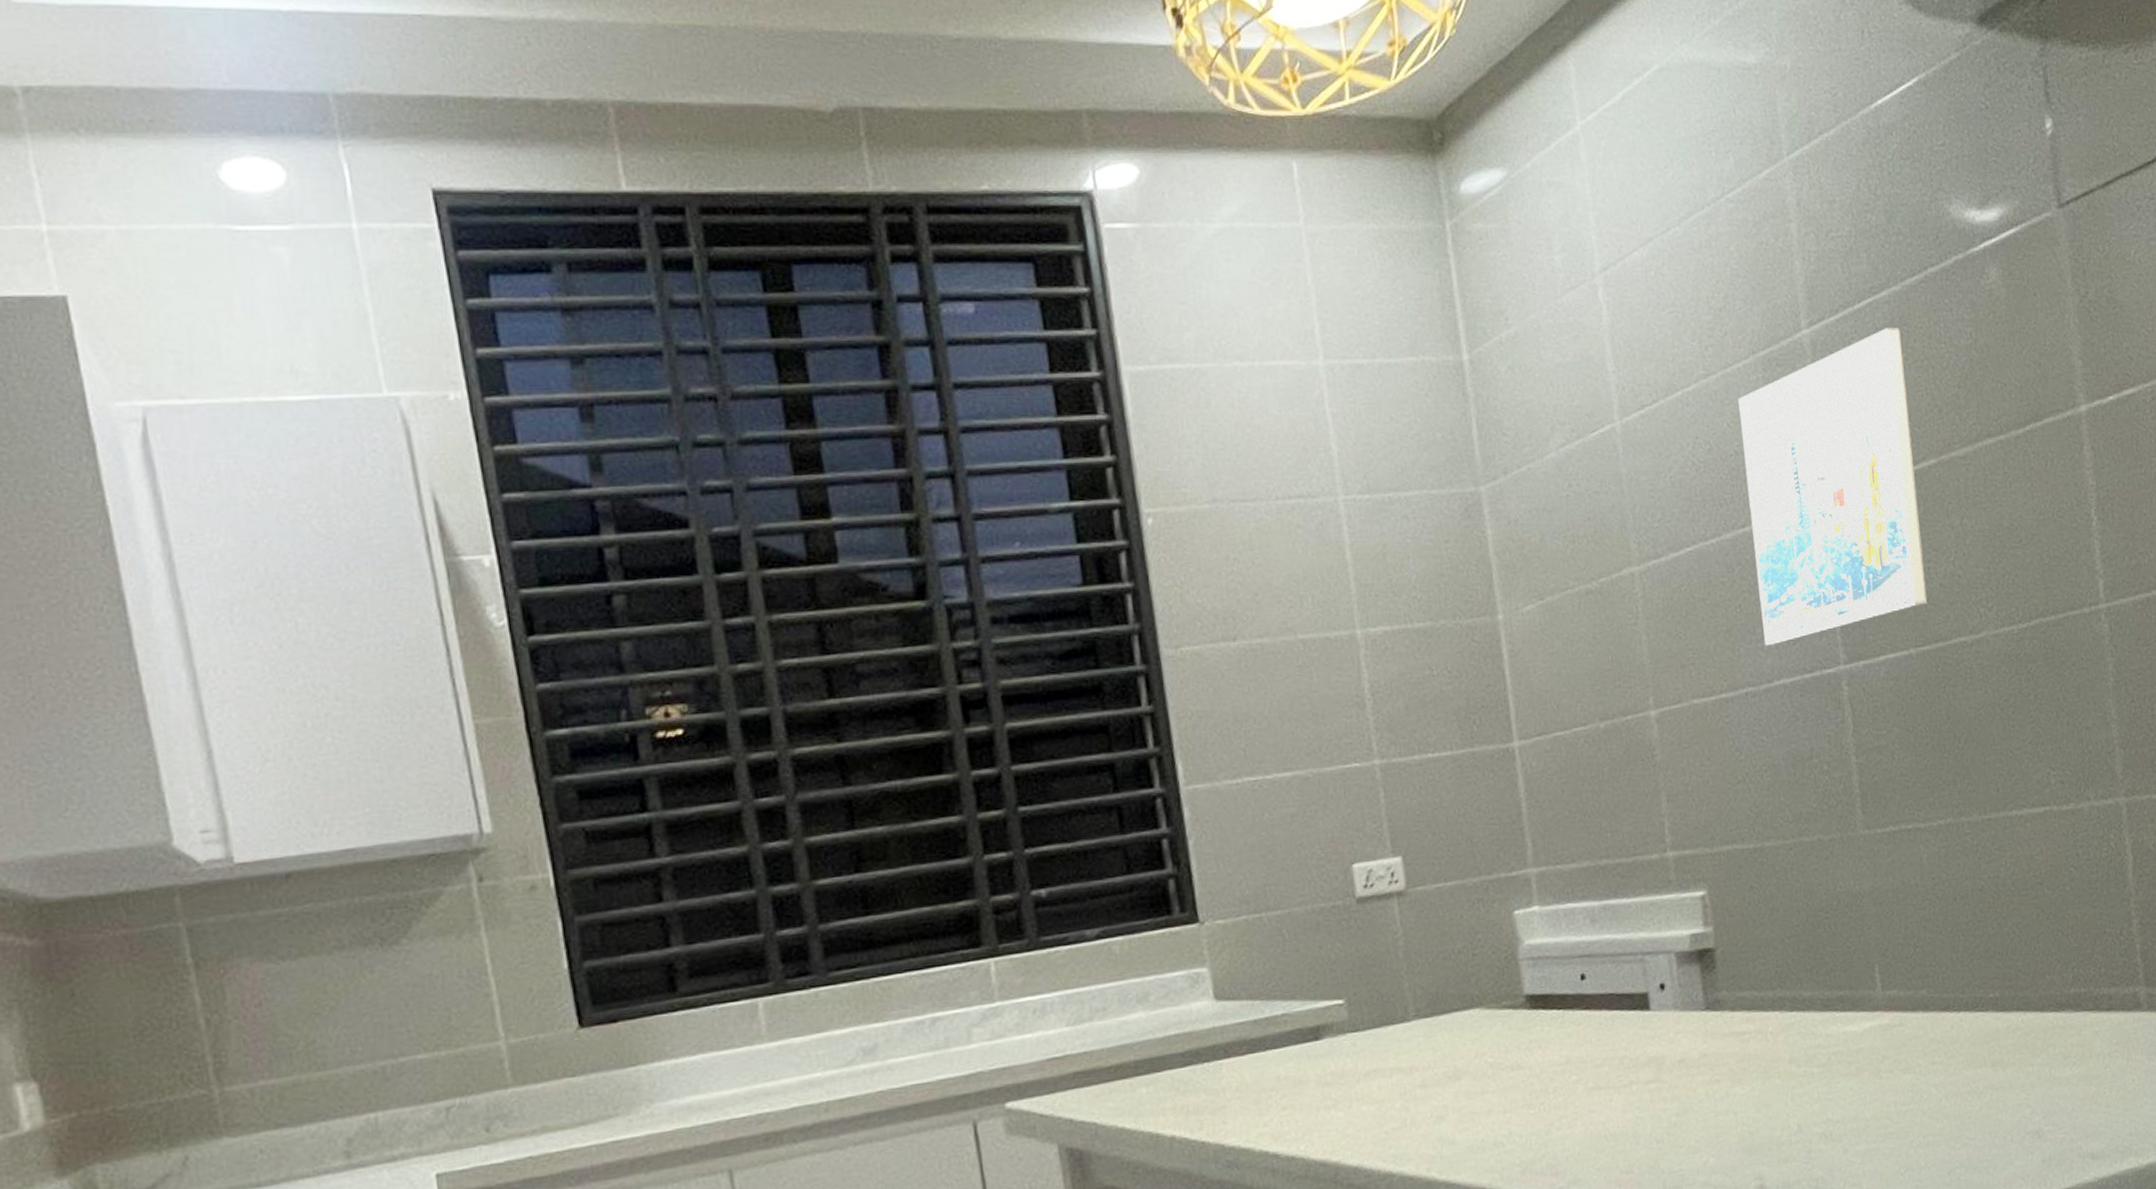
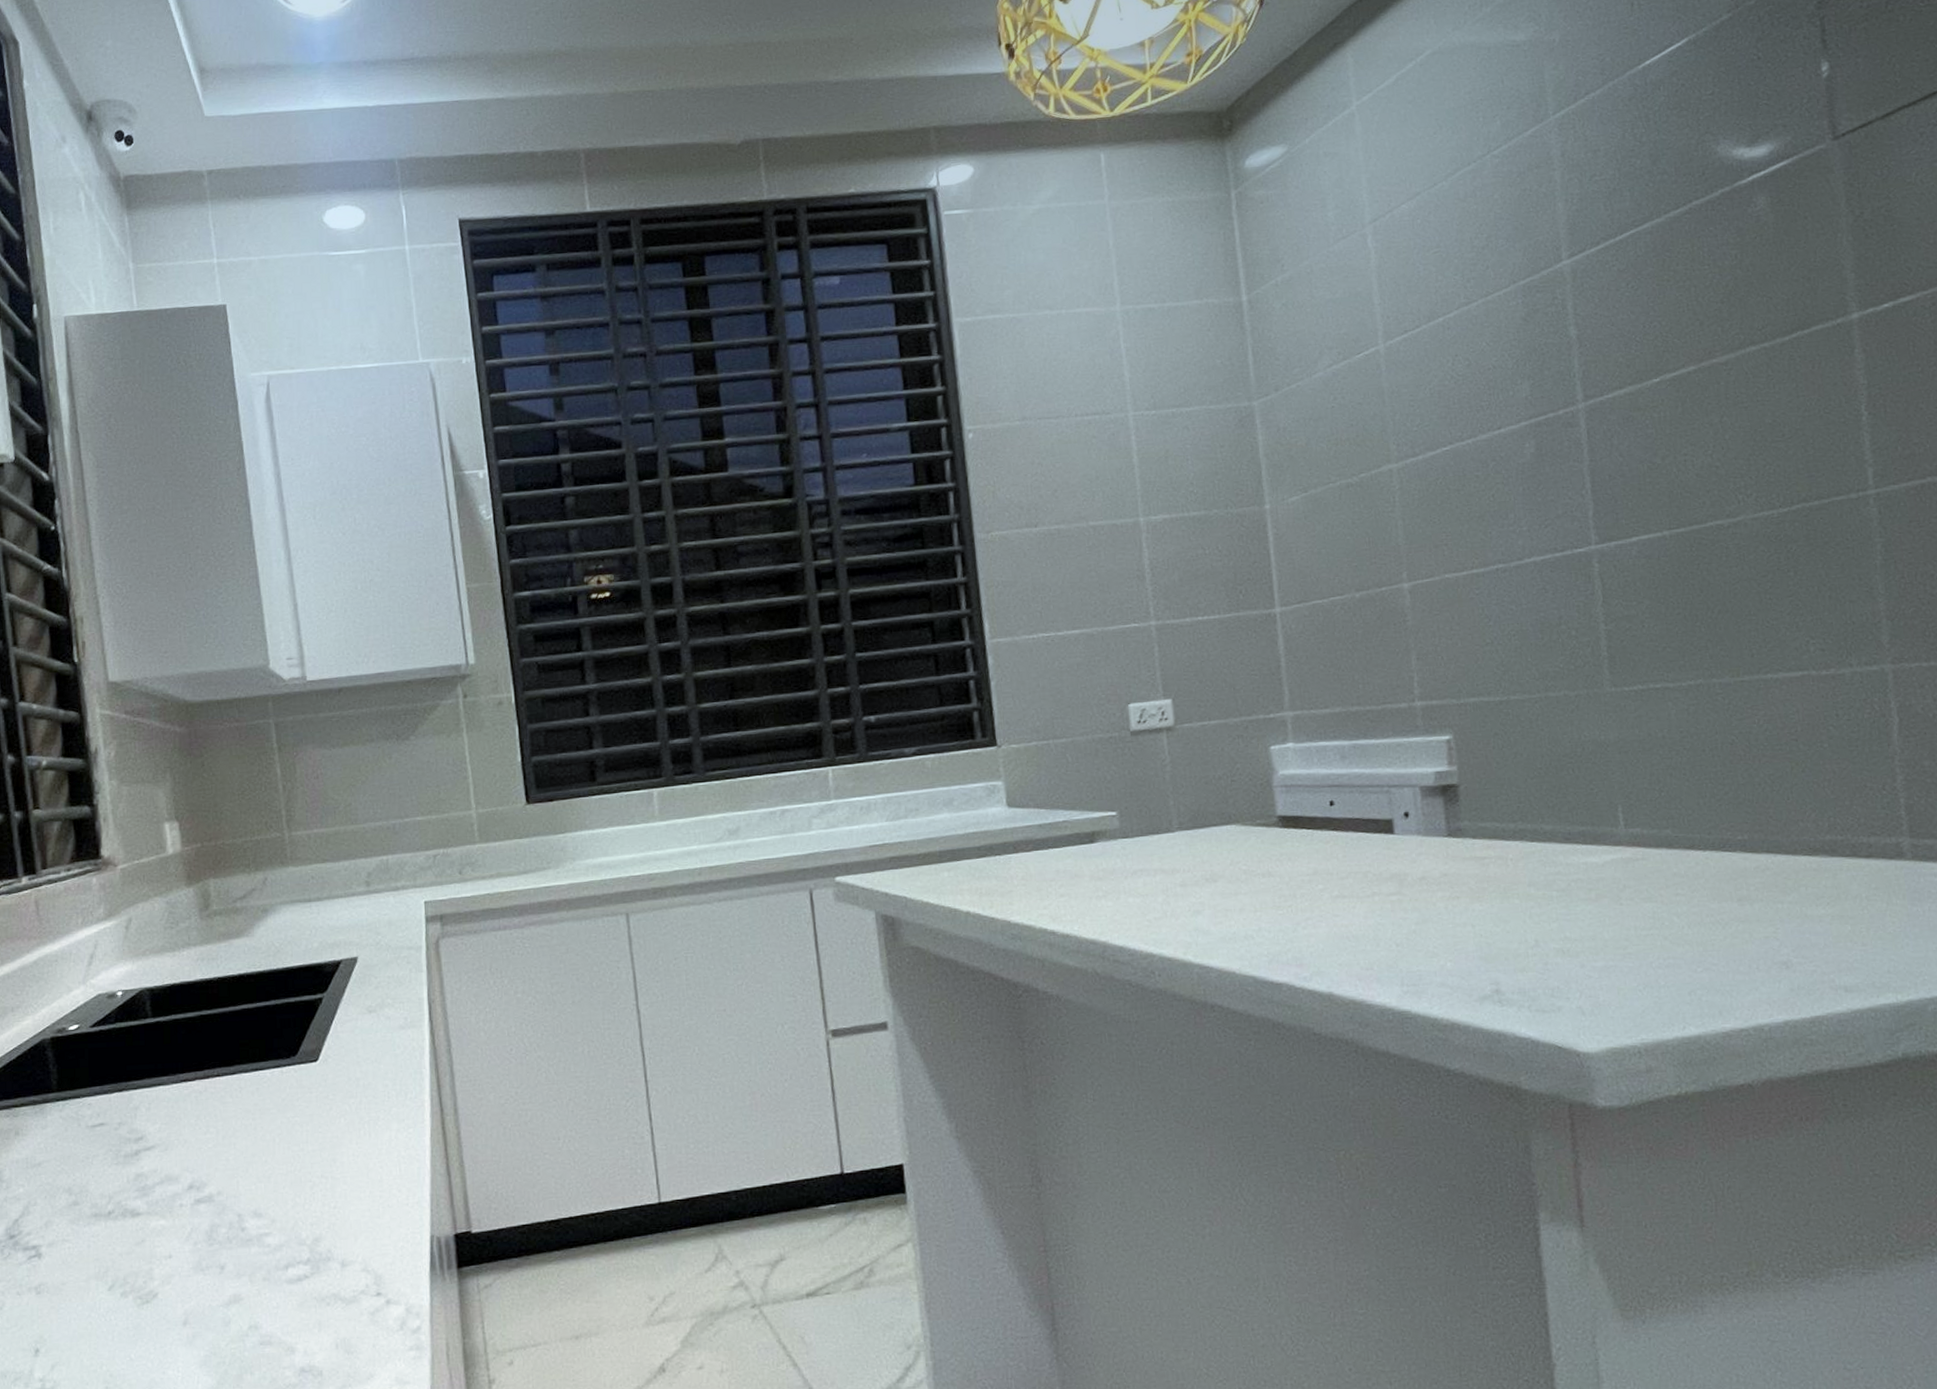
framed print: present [1738,328,1928,645] -> none [1497,254,1683,528]

